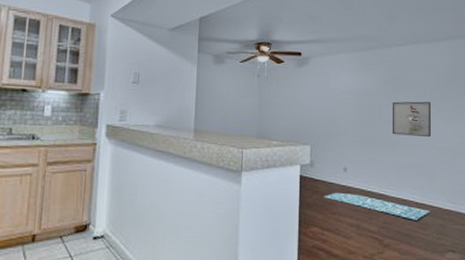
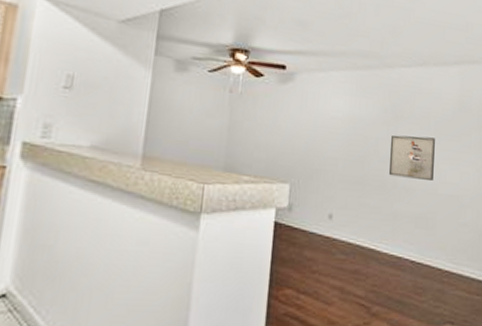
rug: present [323,192,430,220] -> none [302,245,427,283]

